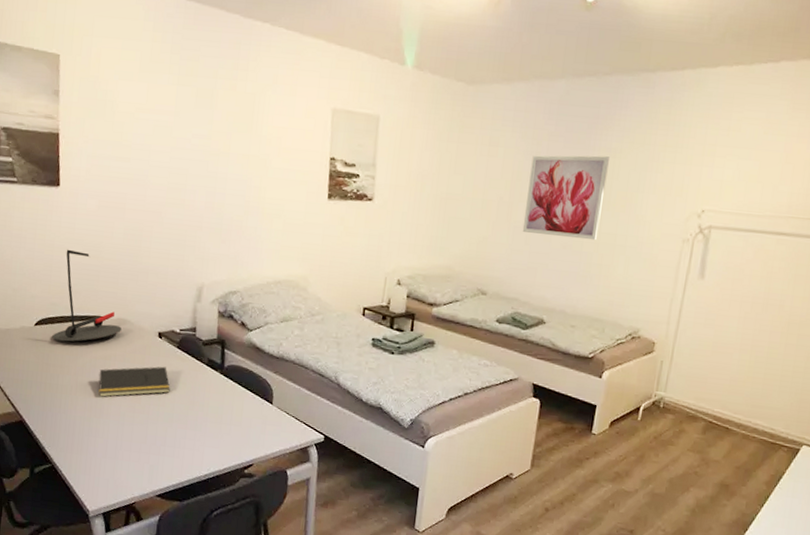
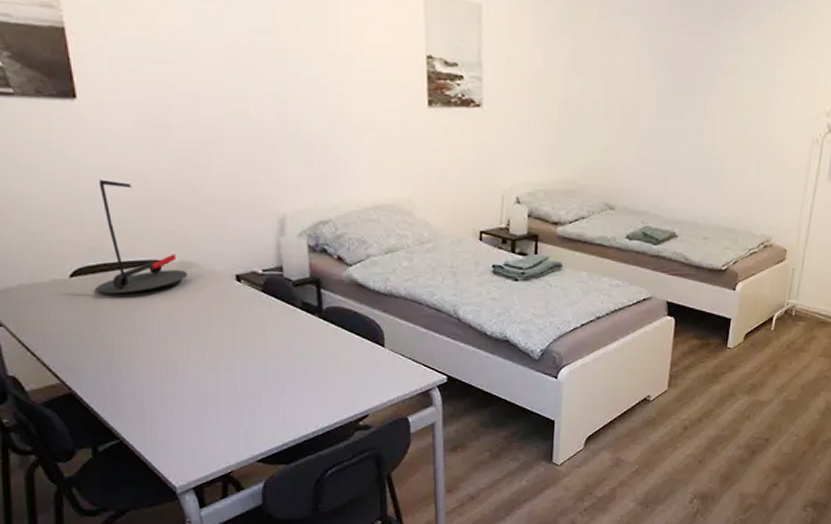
notepad: present [98,366,170,397] -> none [165,314,259,356]
wall art: present [522,155,609,241] -> none [649,49,738,145]

